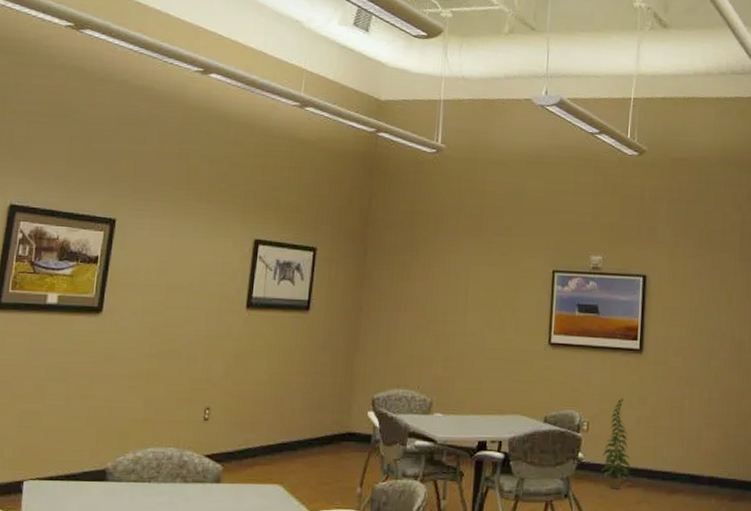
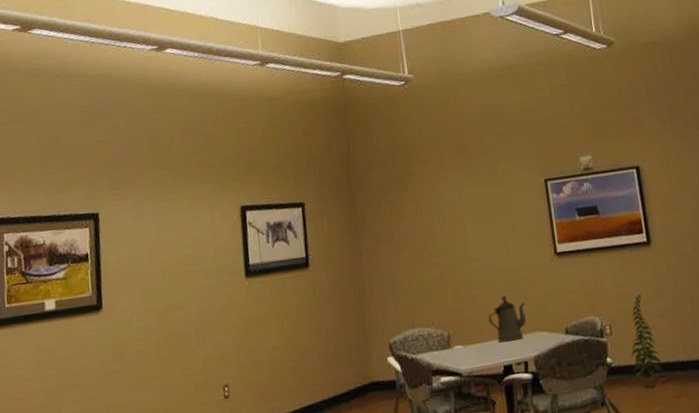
coffee pot: none [472,374,511,419] -> present [488,295,526,343]

